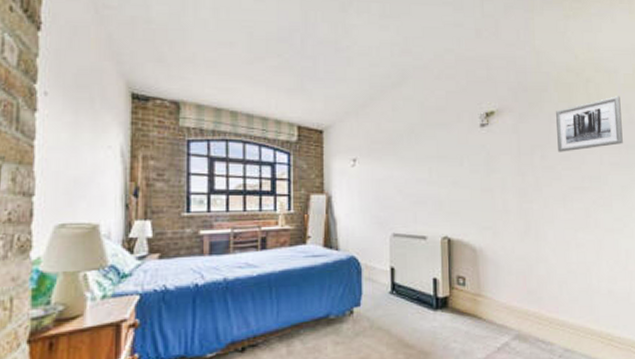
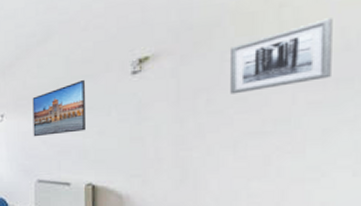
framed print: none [387,128,441,186] -> present [32,80,87,137]

